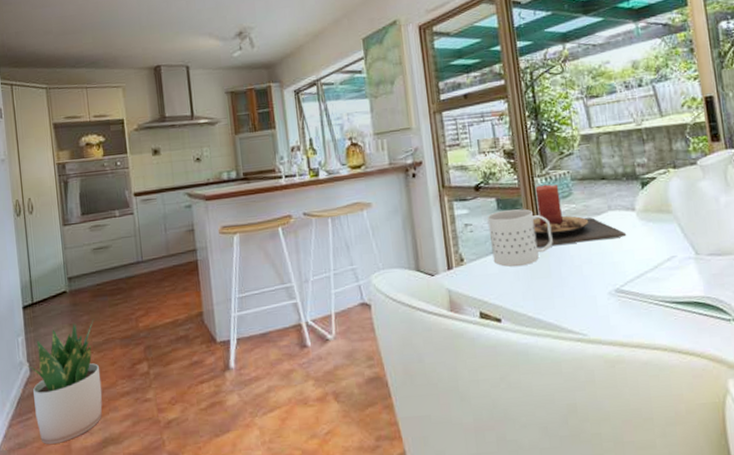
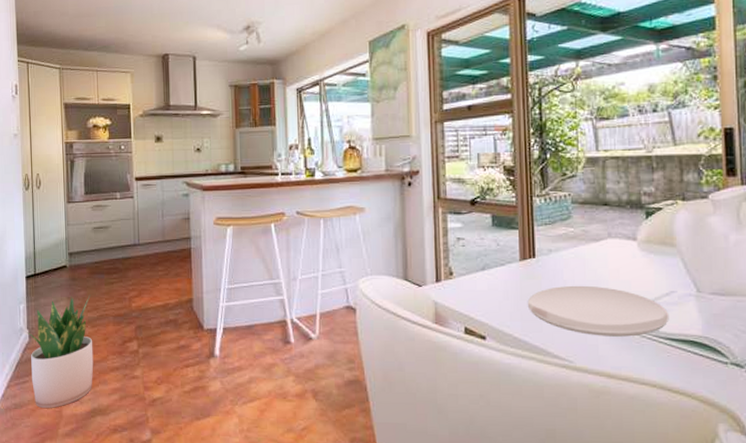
mug: present [487,209,553,267] -> none [481,228,547,286]
candle: present [533,184,627,248] -> none [528,205,625,269]
plate: none [537,258,673,307] -> present [527,285,669,337]

